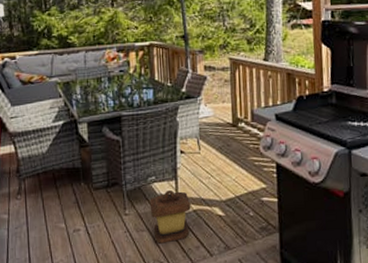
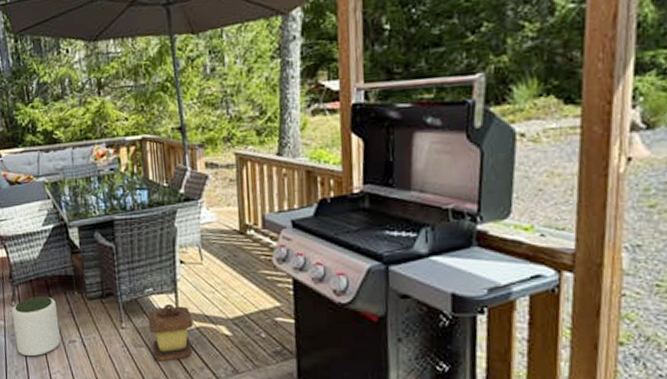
plant pot: none [17,188,65,248] -> present [11,296,60,357]

